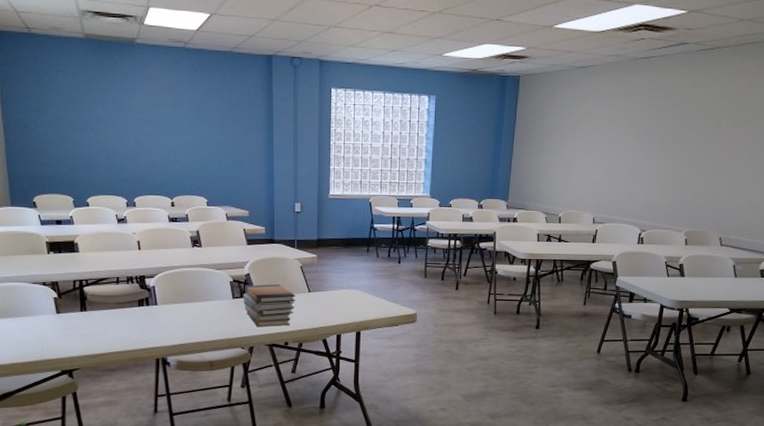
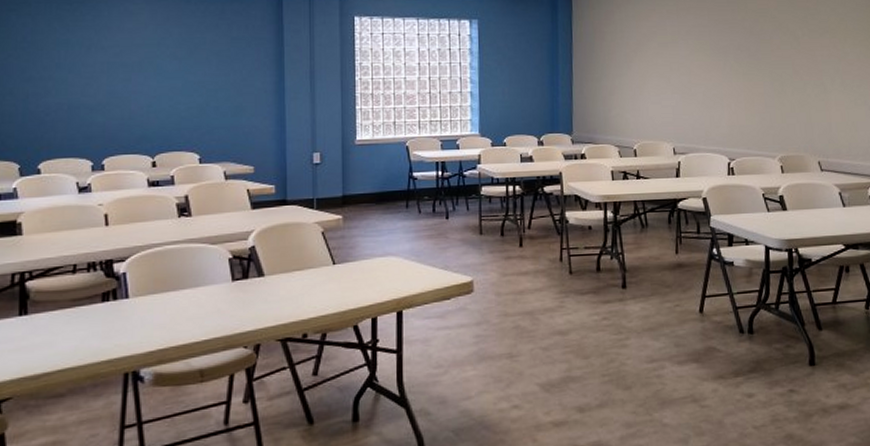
book stack: present [243,283,296,328] -> none [246,256,316,317]

